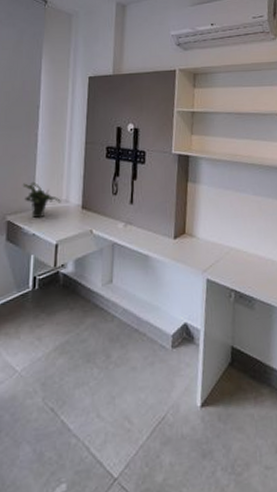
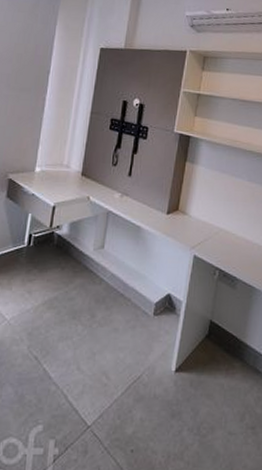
potted plant: present [22,181,61,219] -> none [26,144,62,180]

